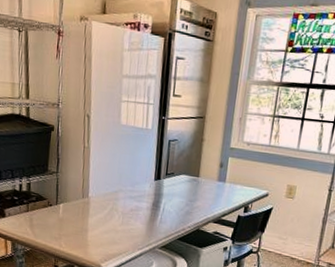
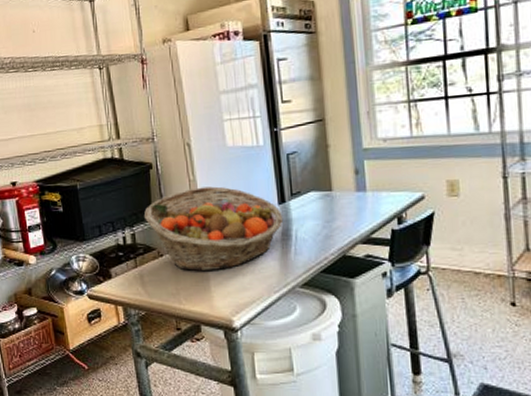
fruit basket: none [40,154,157,225] -> present [143,186,284,272]

